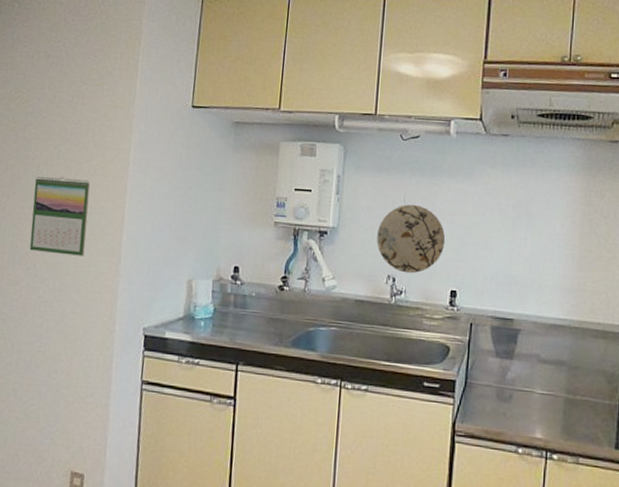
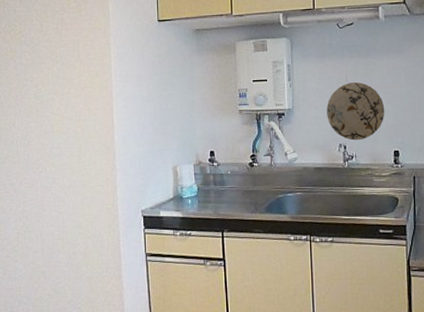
calendar: present [29,177,90,256] -> none [36,93,85,158]

